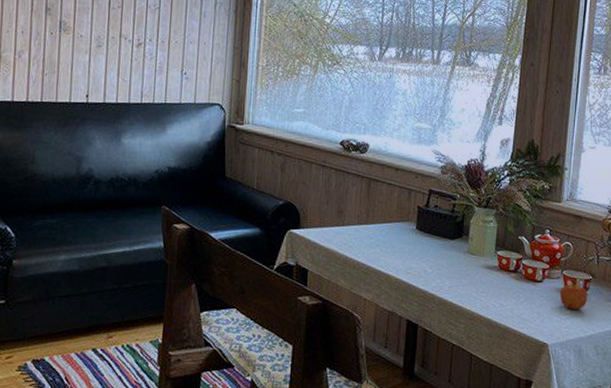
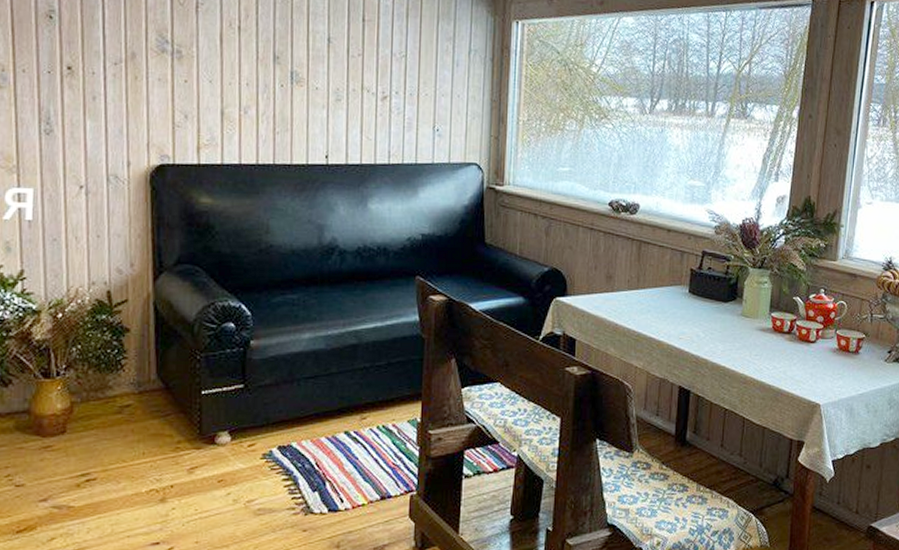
apple: present [559,280,588,310] -> none [833,339,861,369]

